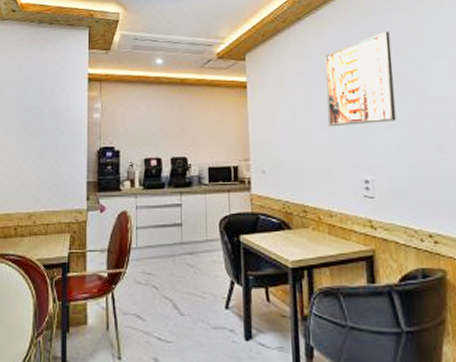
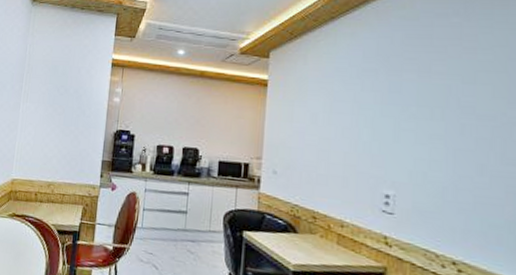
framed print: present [324,32,396,127] -> none [351,38,437,136]

